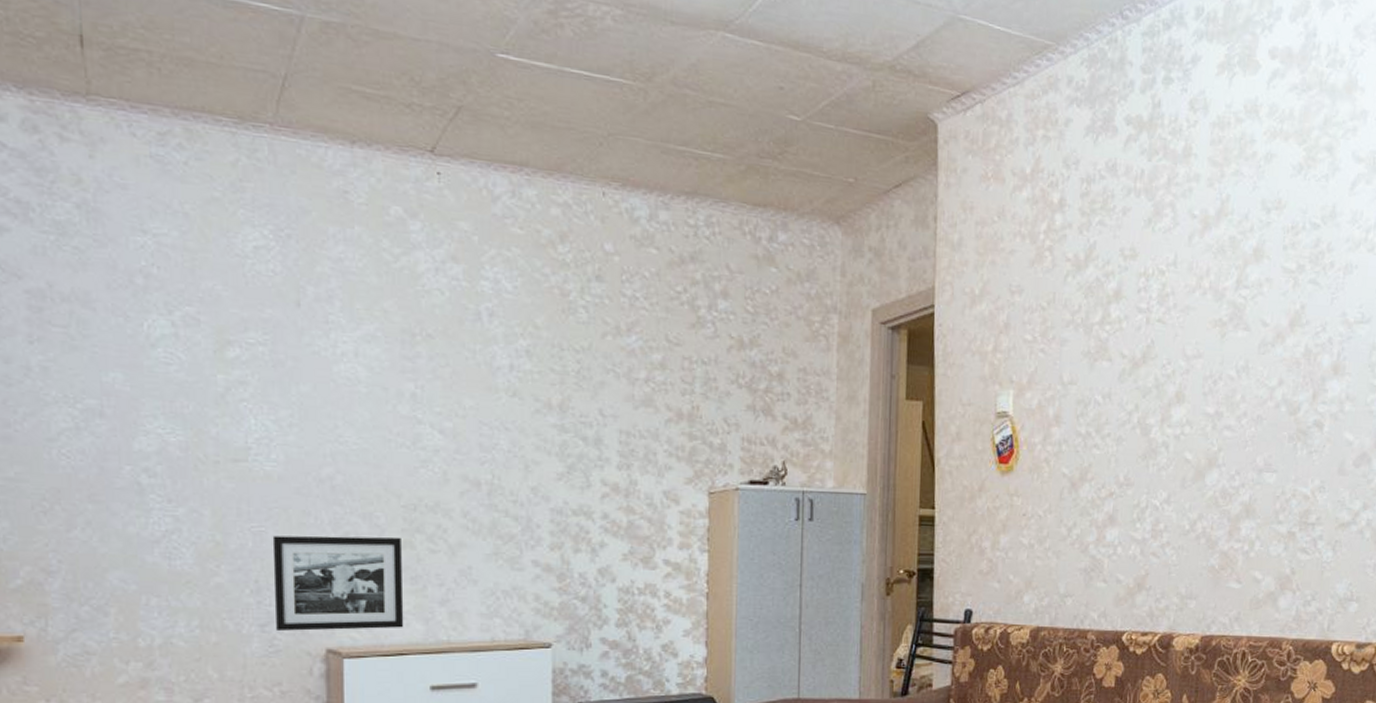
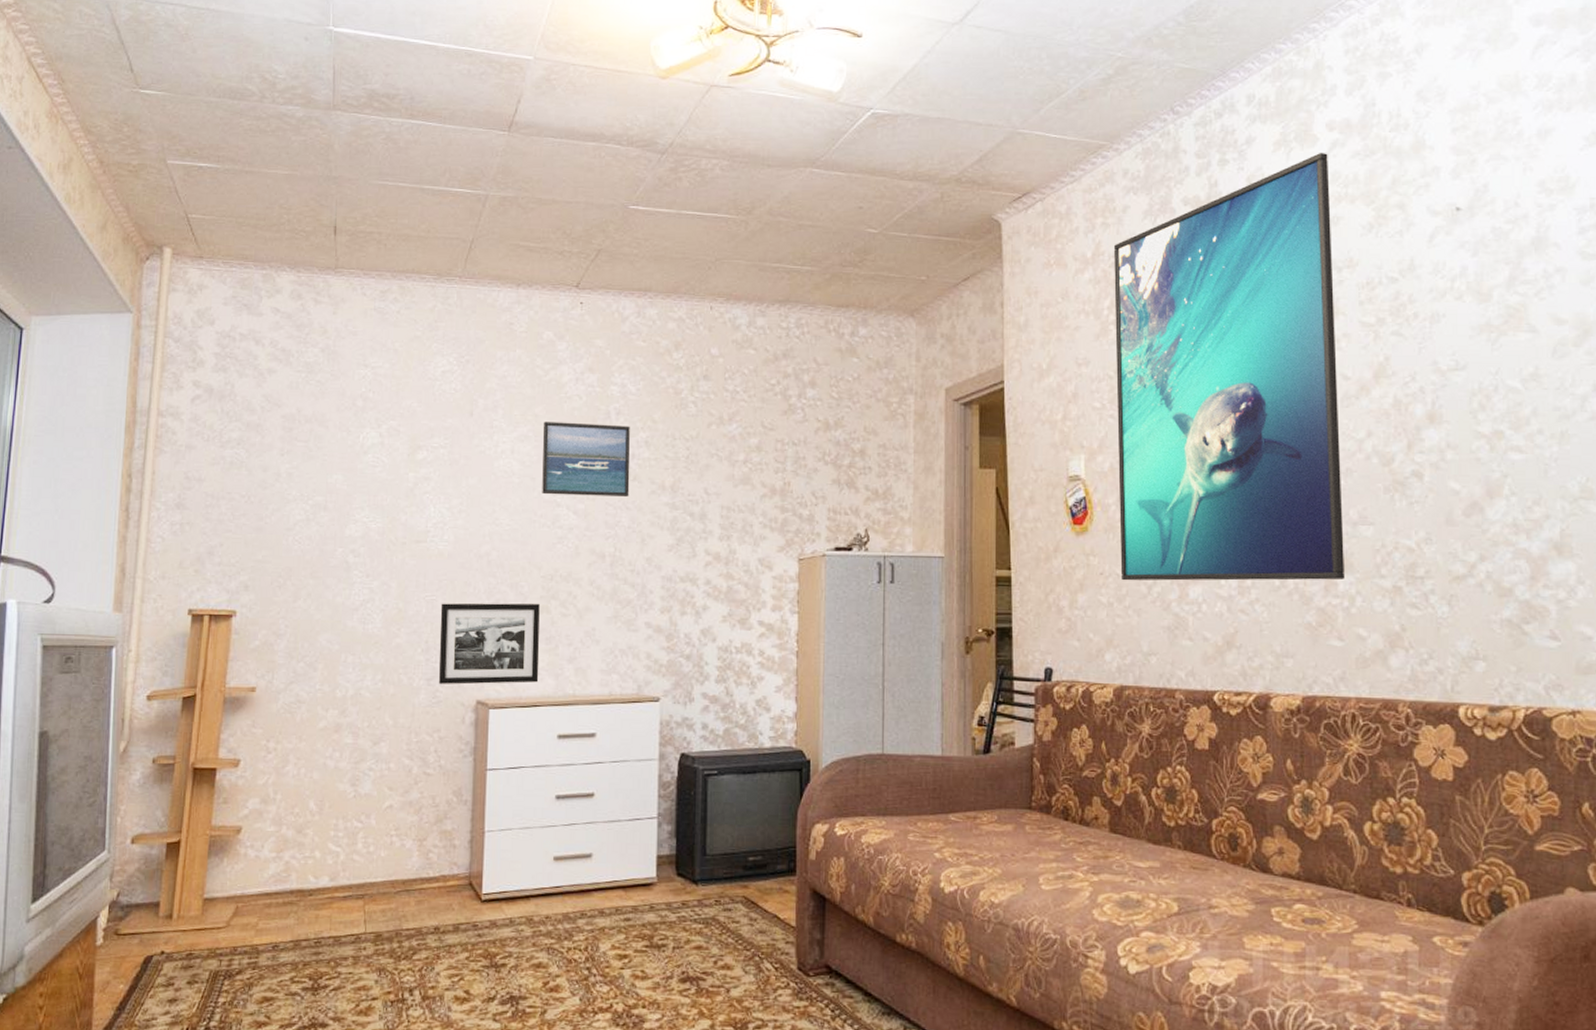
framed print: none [394,319,508,415] -> present [542,421,630,497]
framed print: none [1043,82,1268,525] -> present [1114,153,1345,581]

